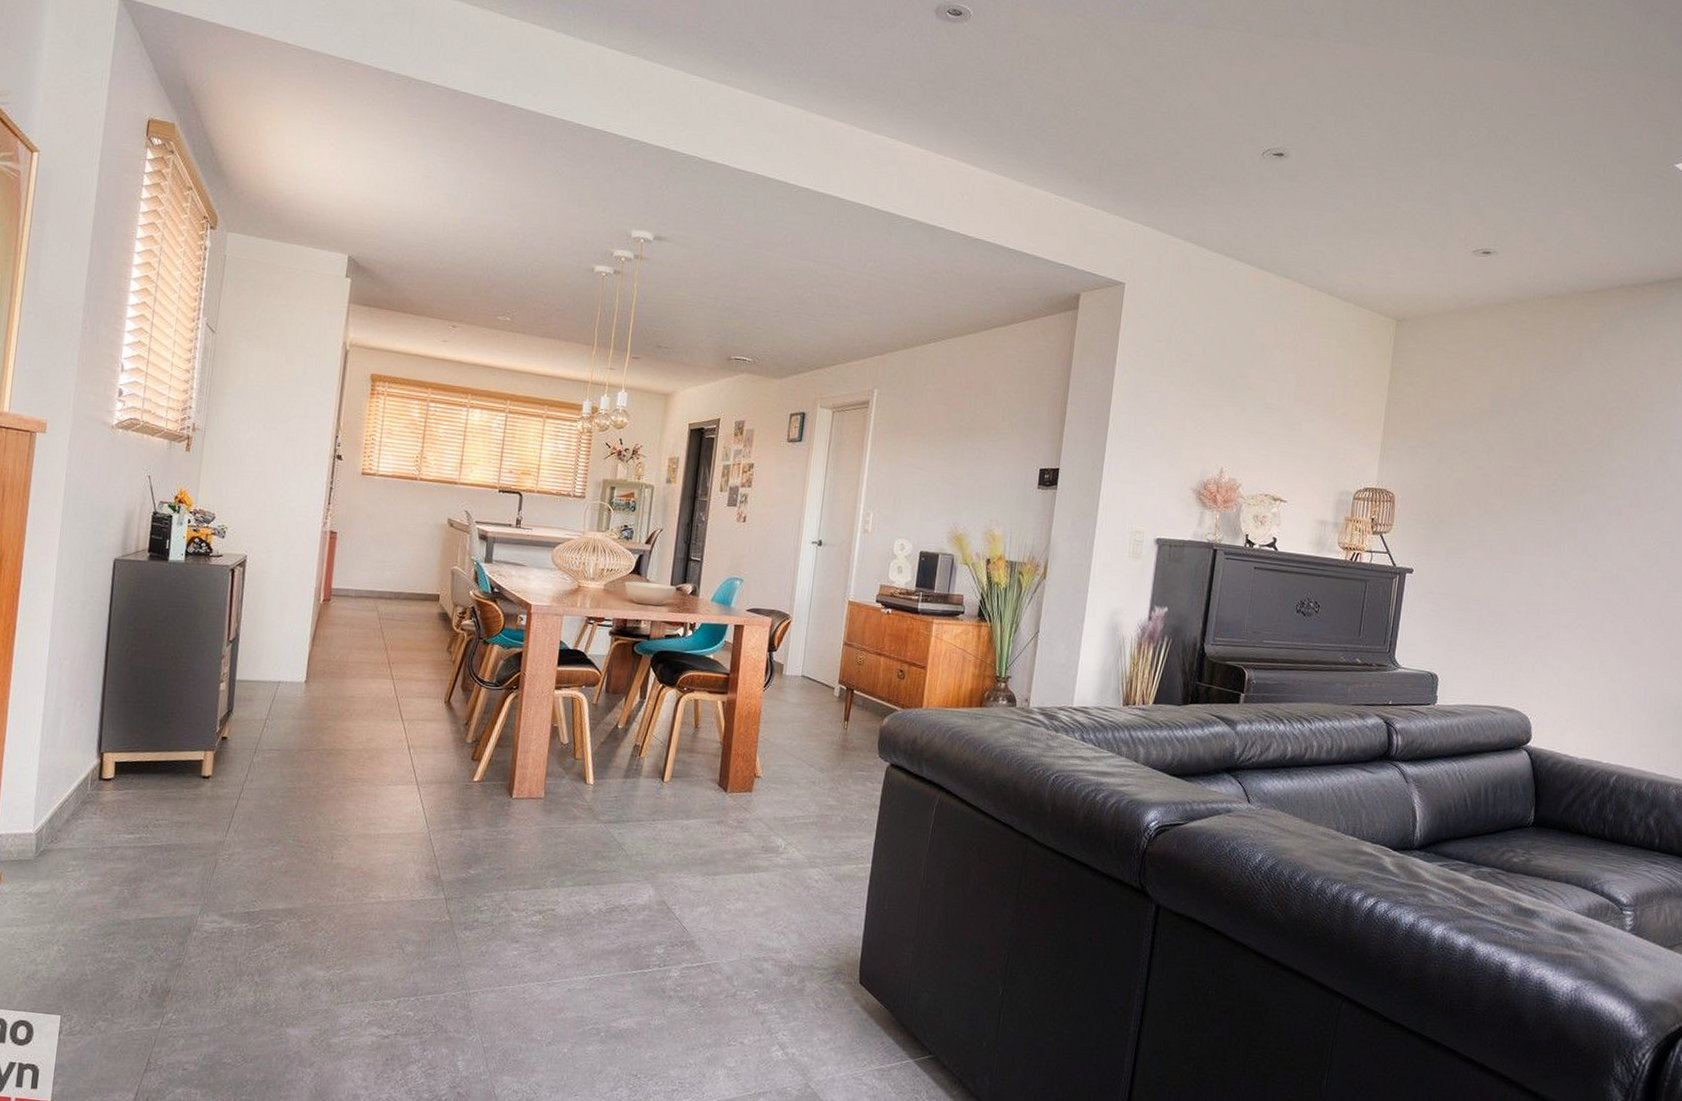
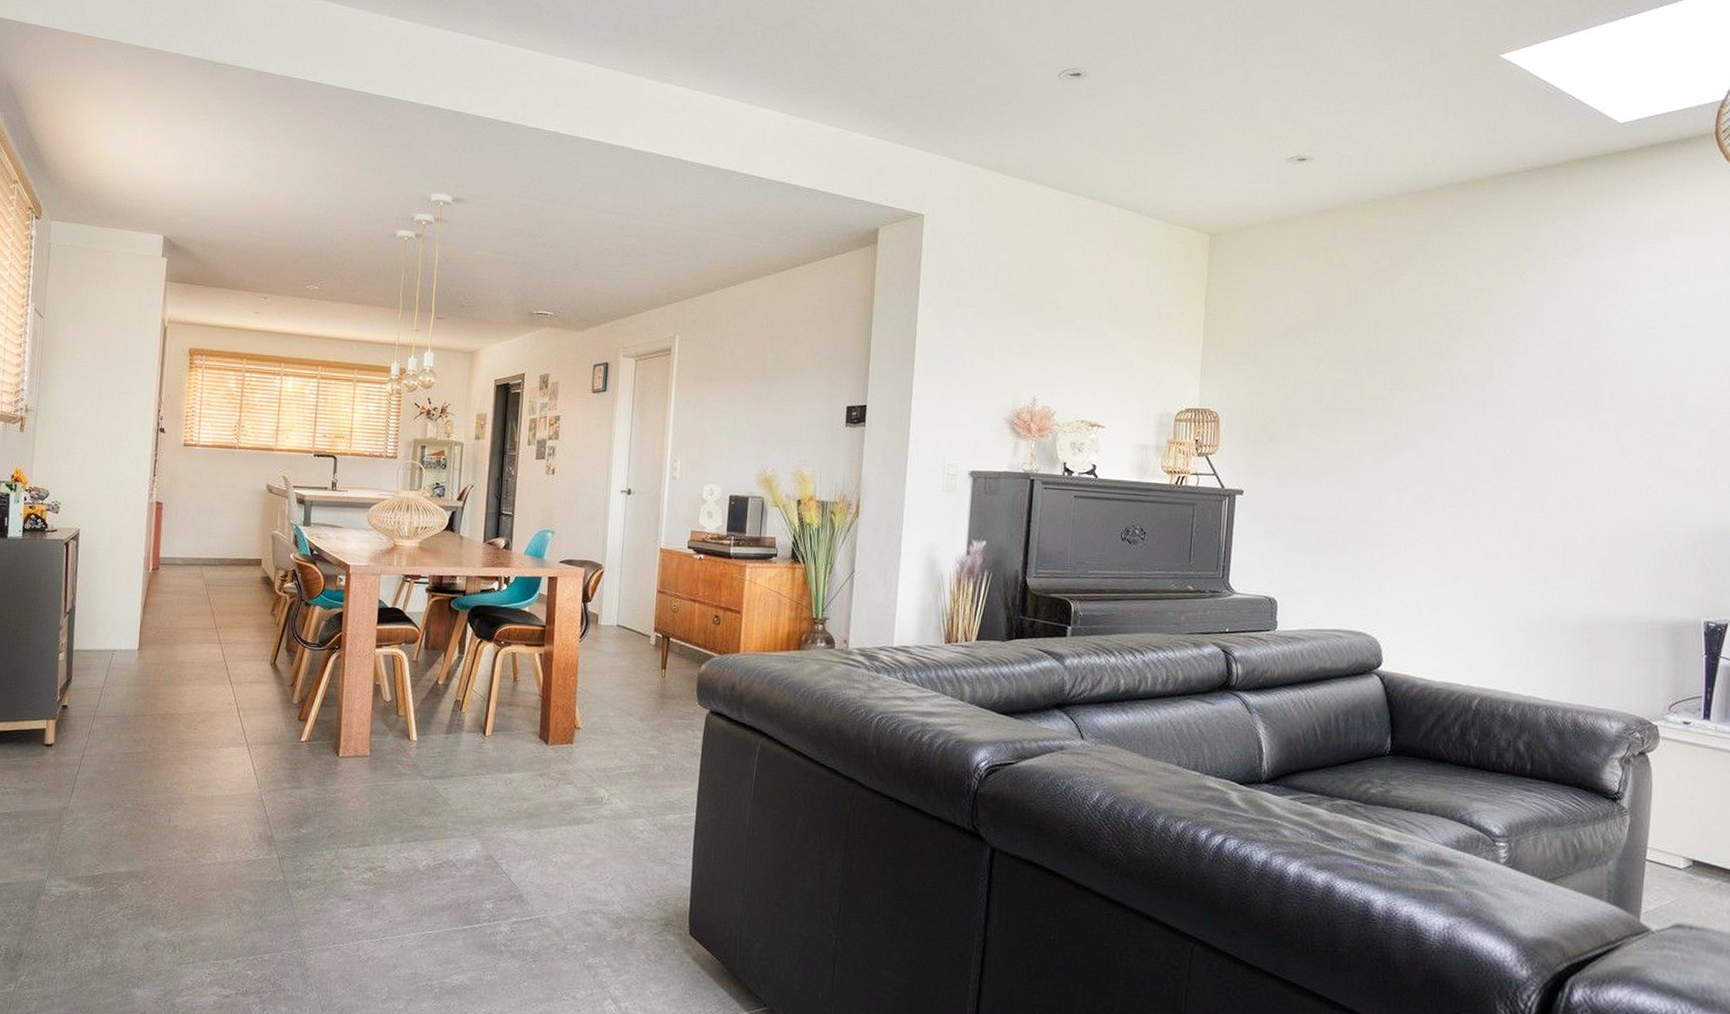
bowl: present [624,581,677,606] -> none [438,538,490,562]

